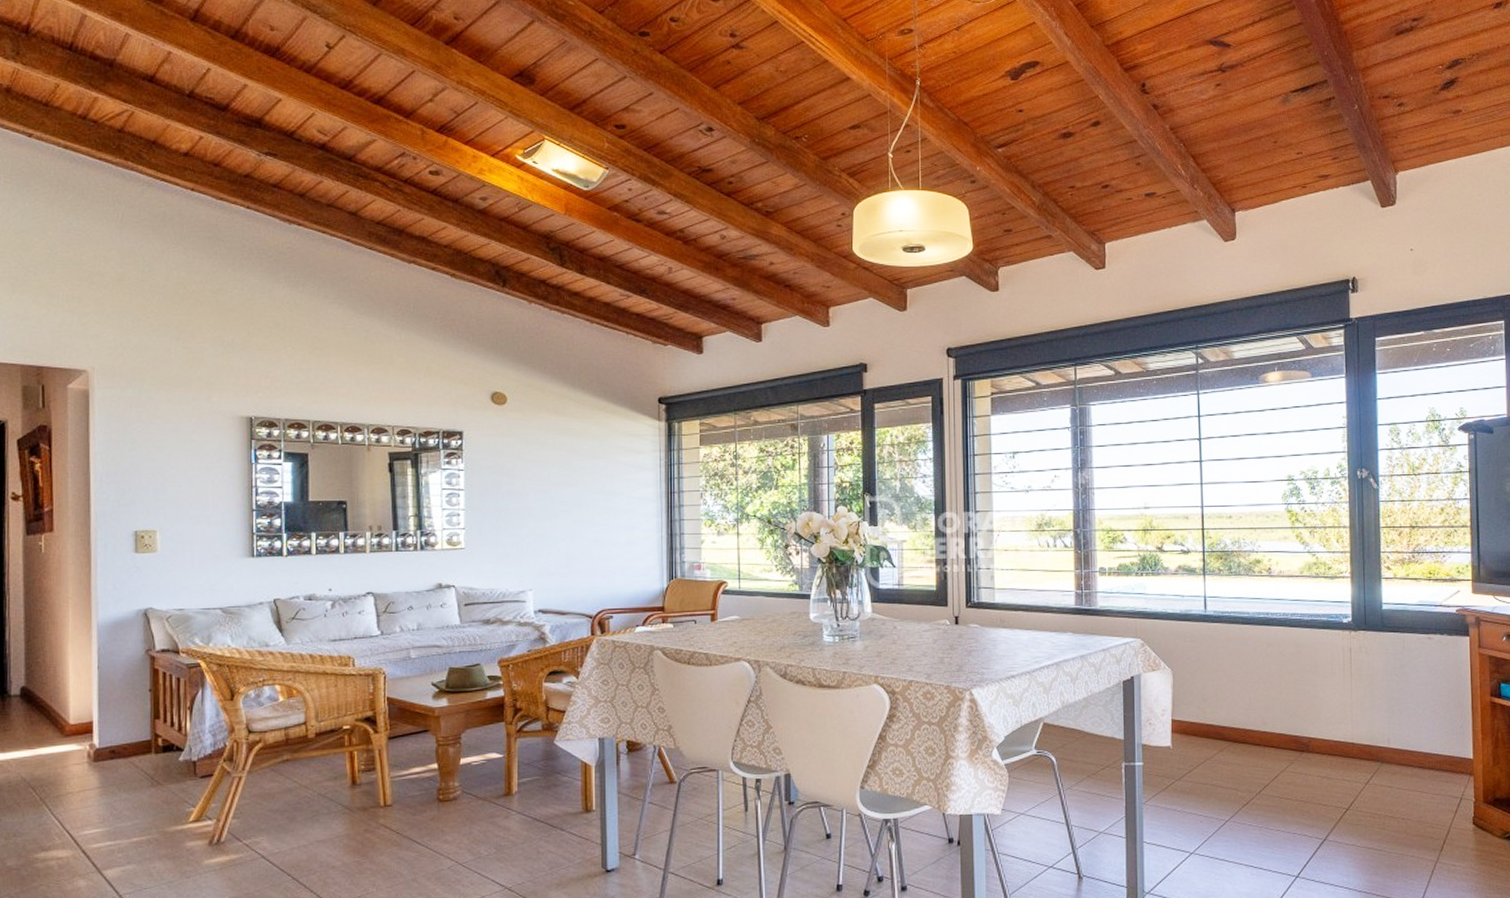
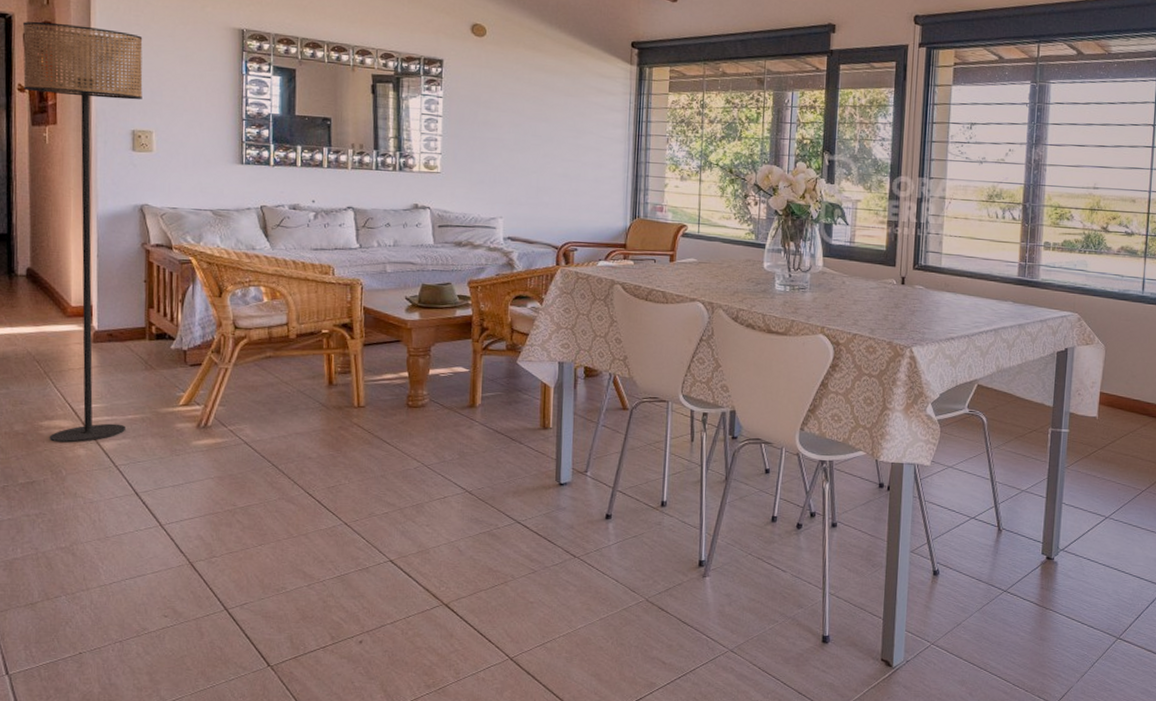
floor lamp: none [16,426,146,875] -> present [22,21,143,443]

